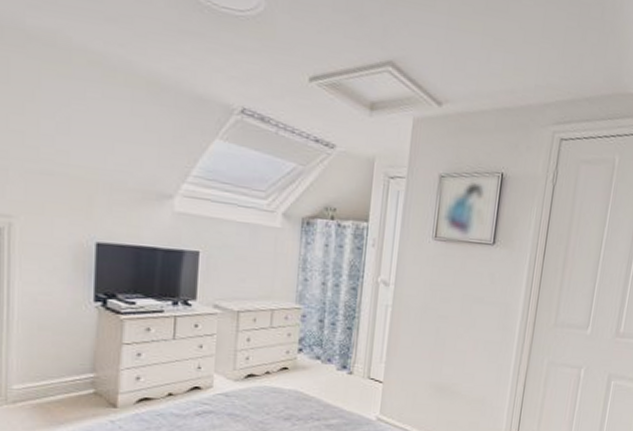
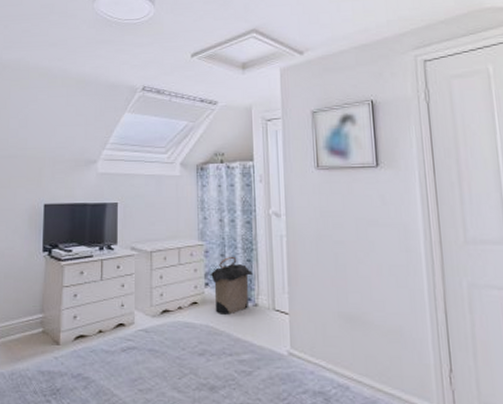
laundry hamper: none [305,323,352,381] -> present [210,257,253,315]

